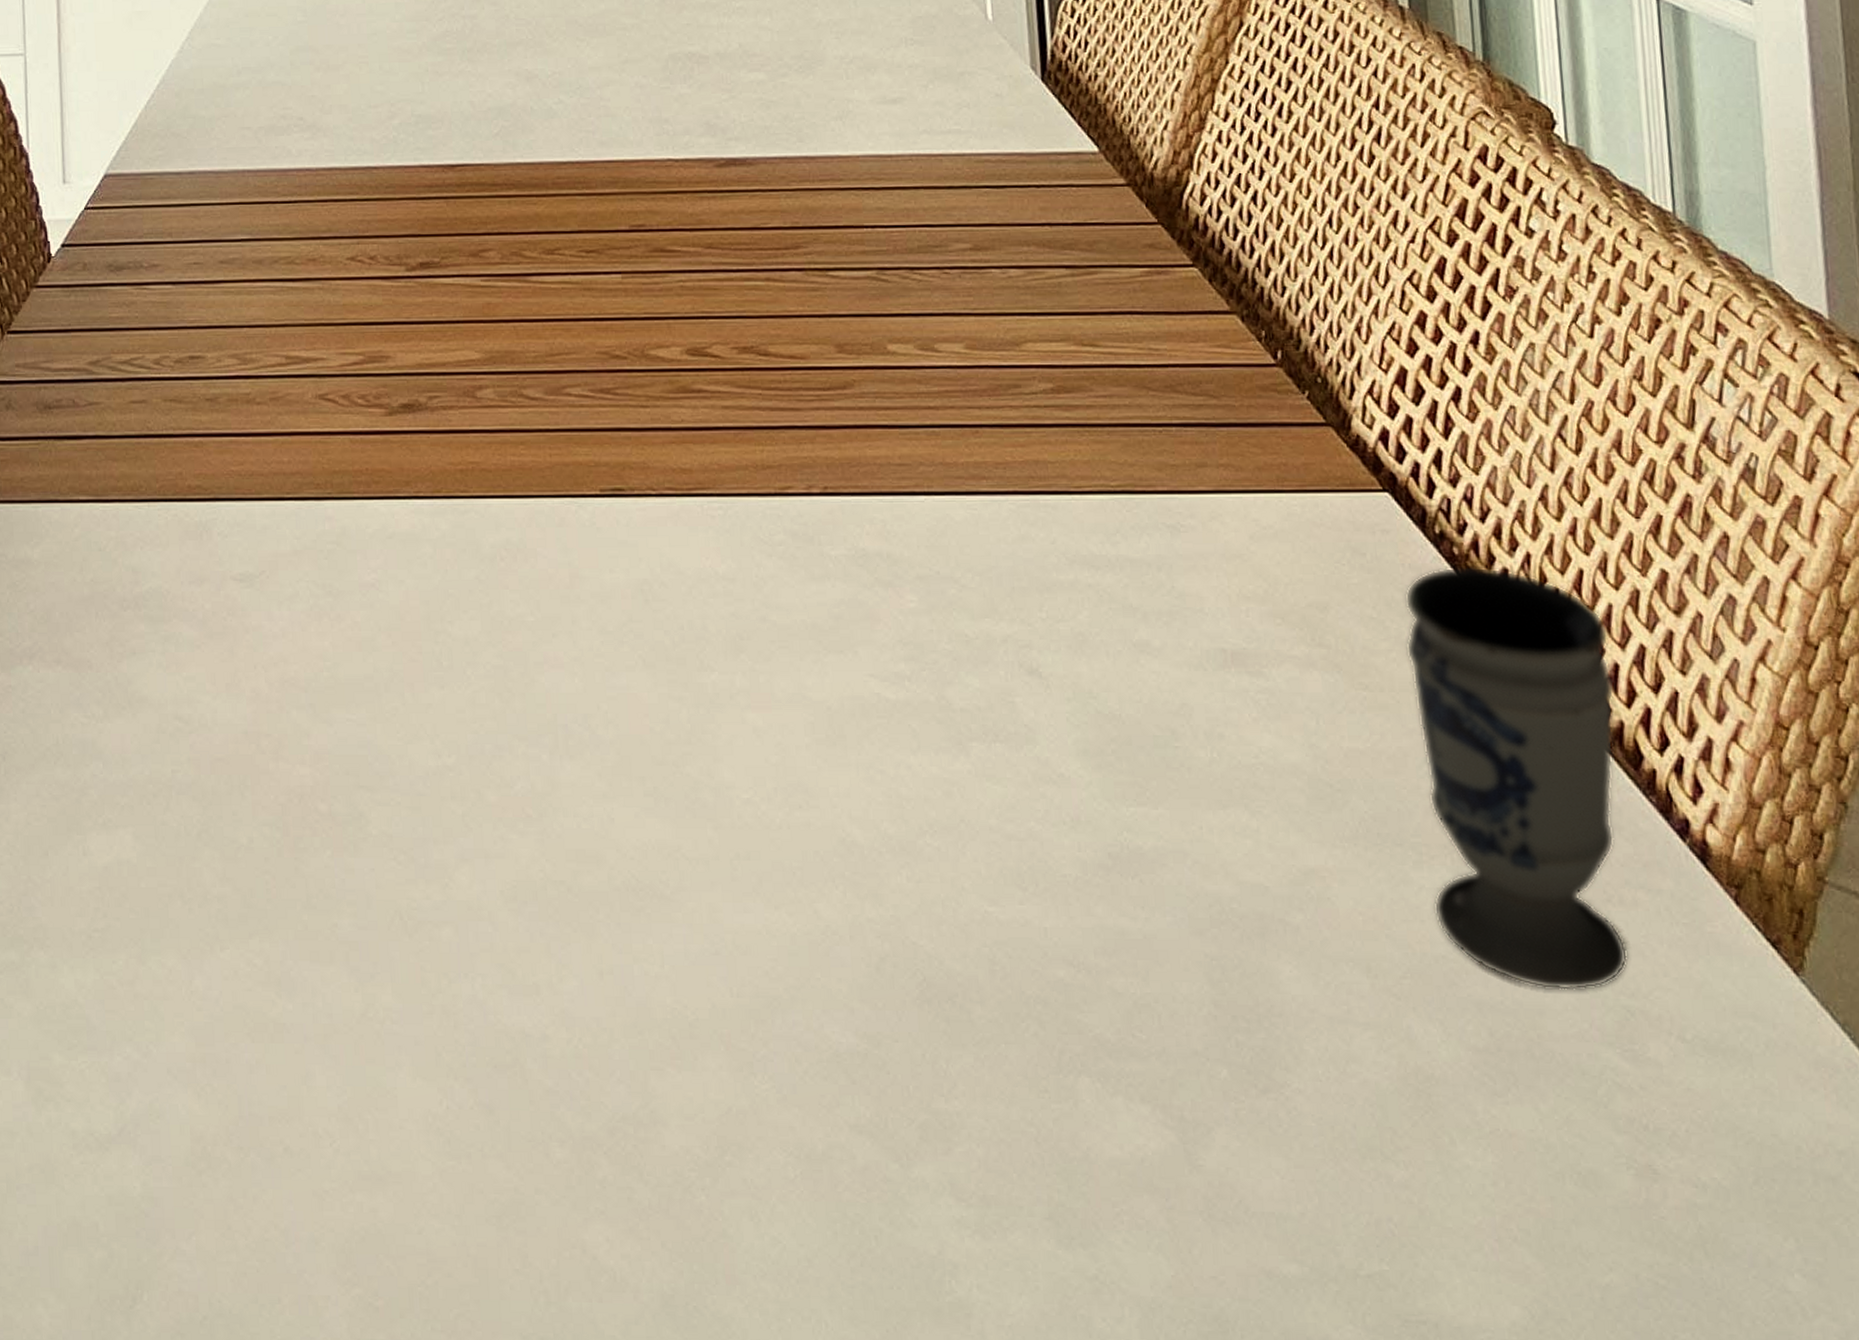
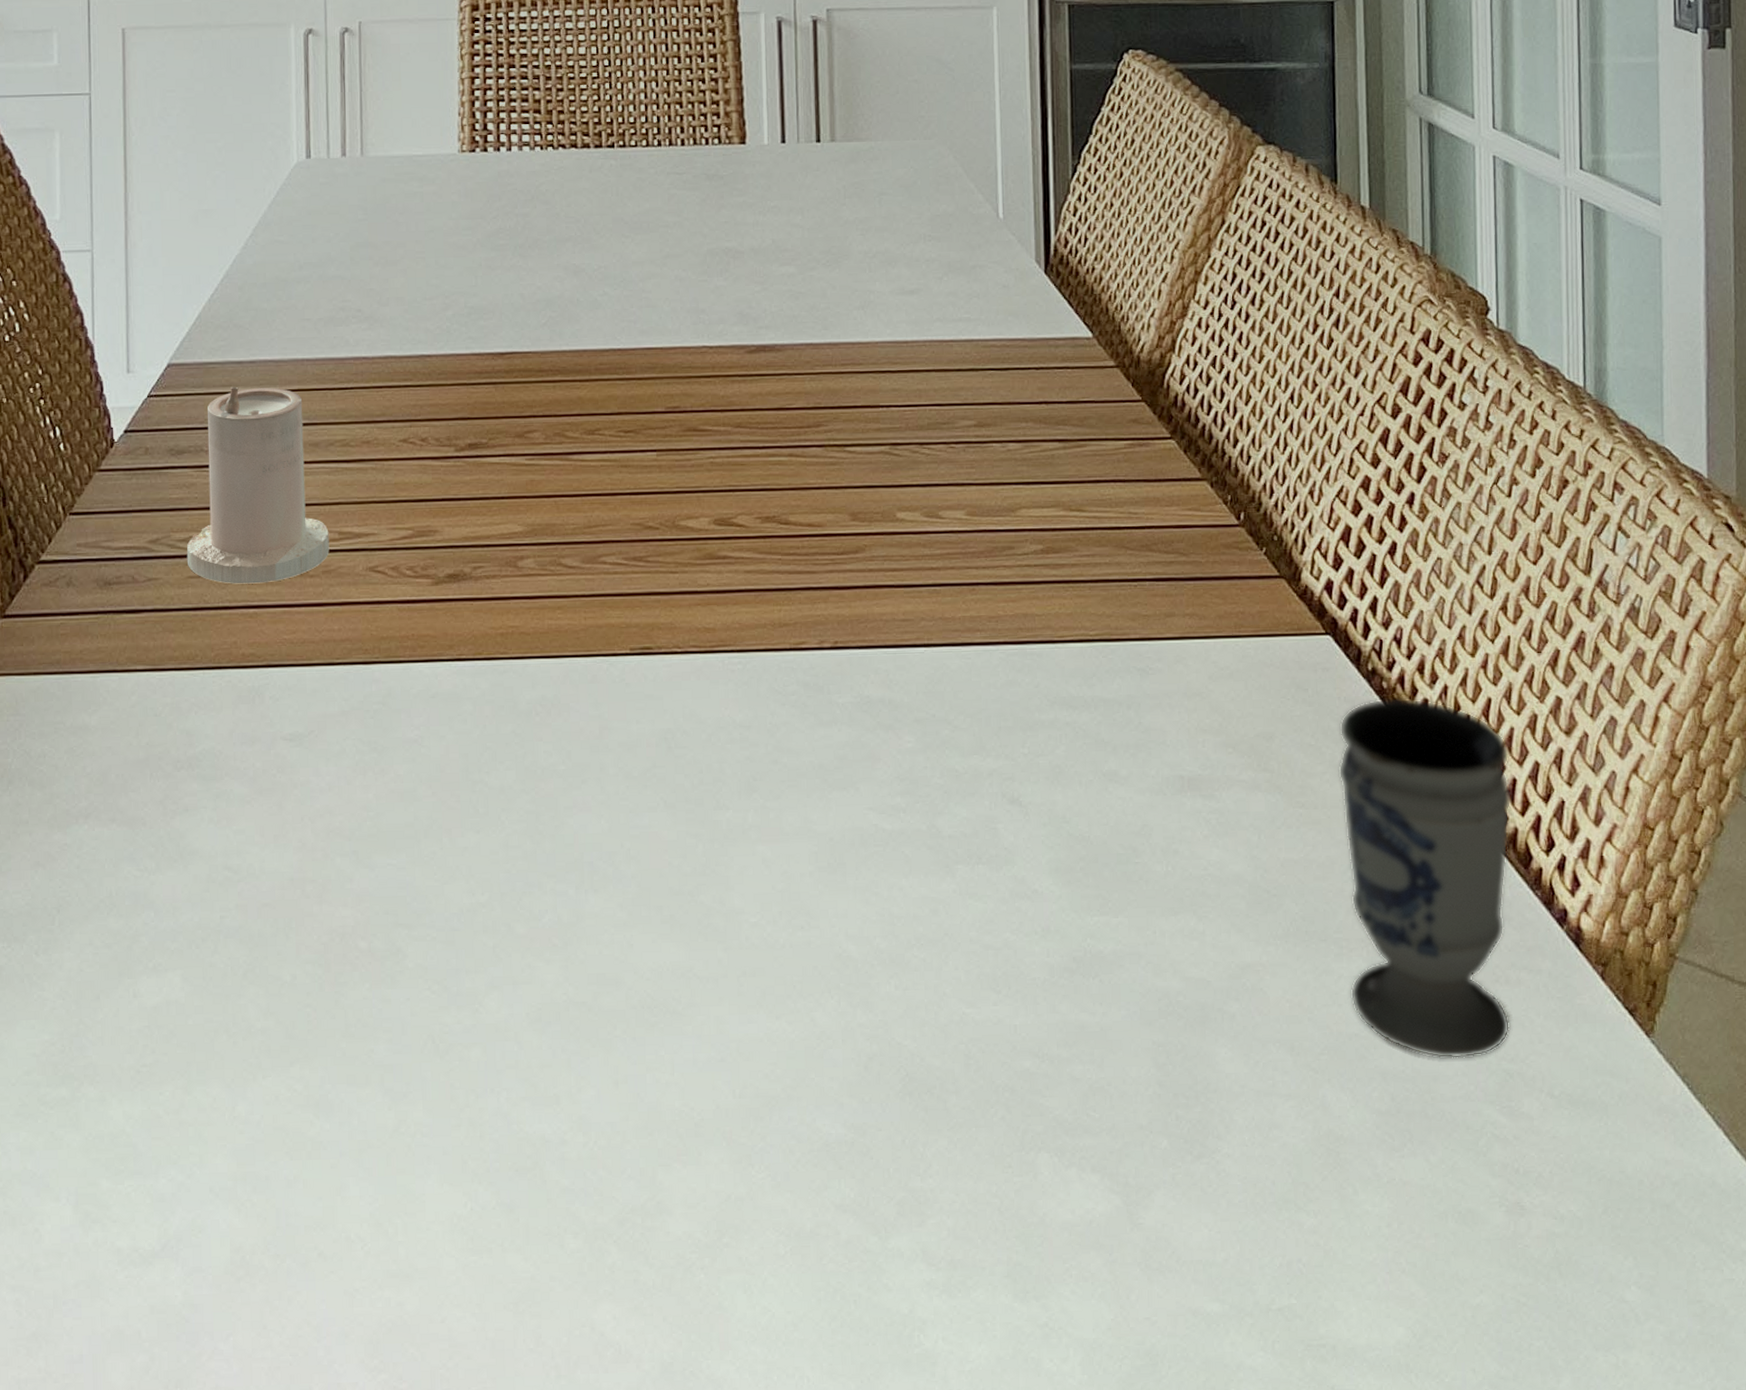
candle: none [128,199,277,411] -> present [186,386,330,584]

